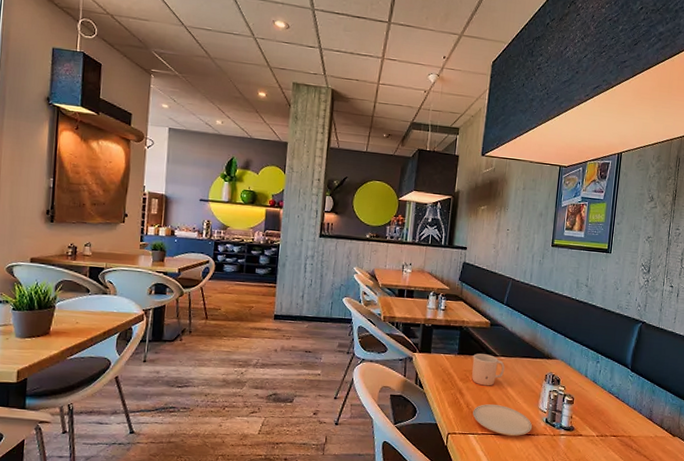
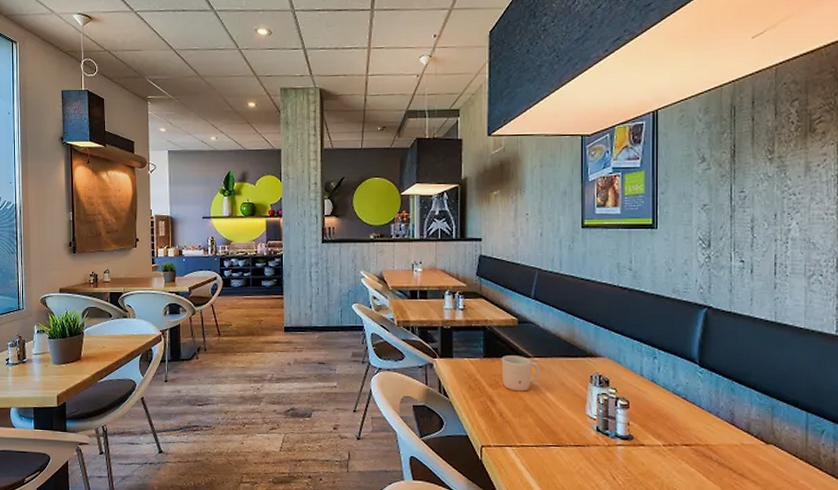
plate: present [472,404,533,437] -> none [508,412,581,448]

